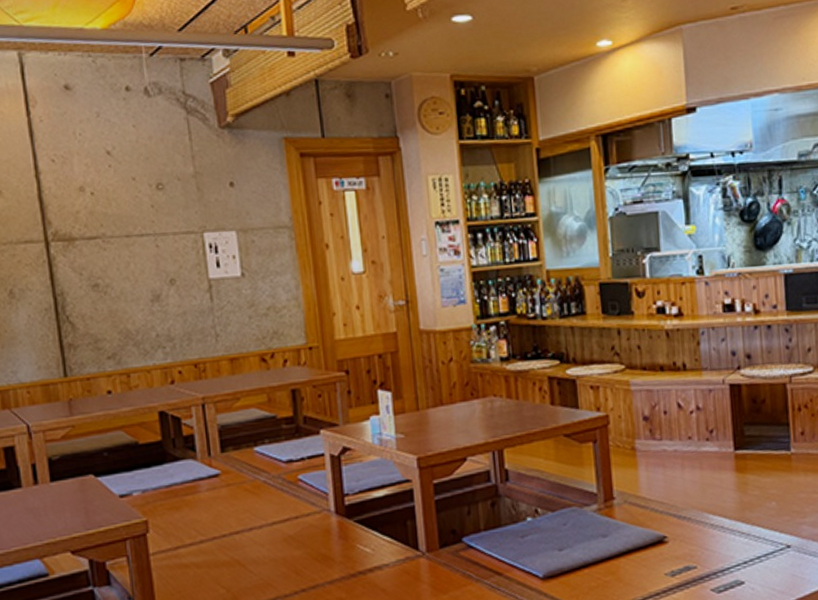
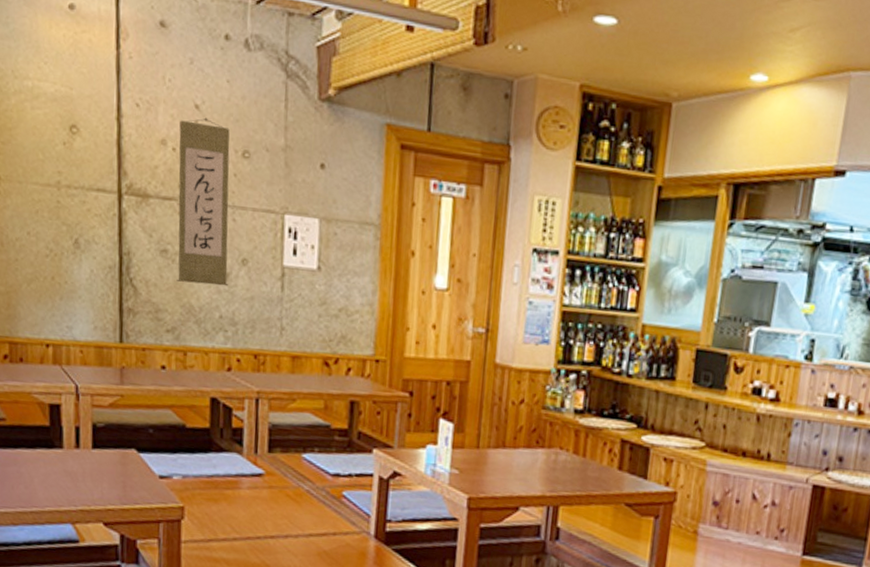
wall scroll: none [94,161,160,311] -> present [176,117,230,286]

